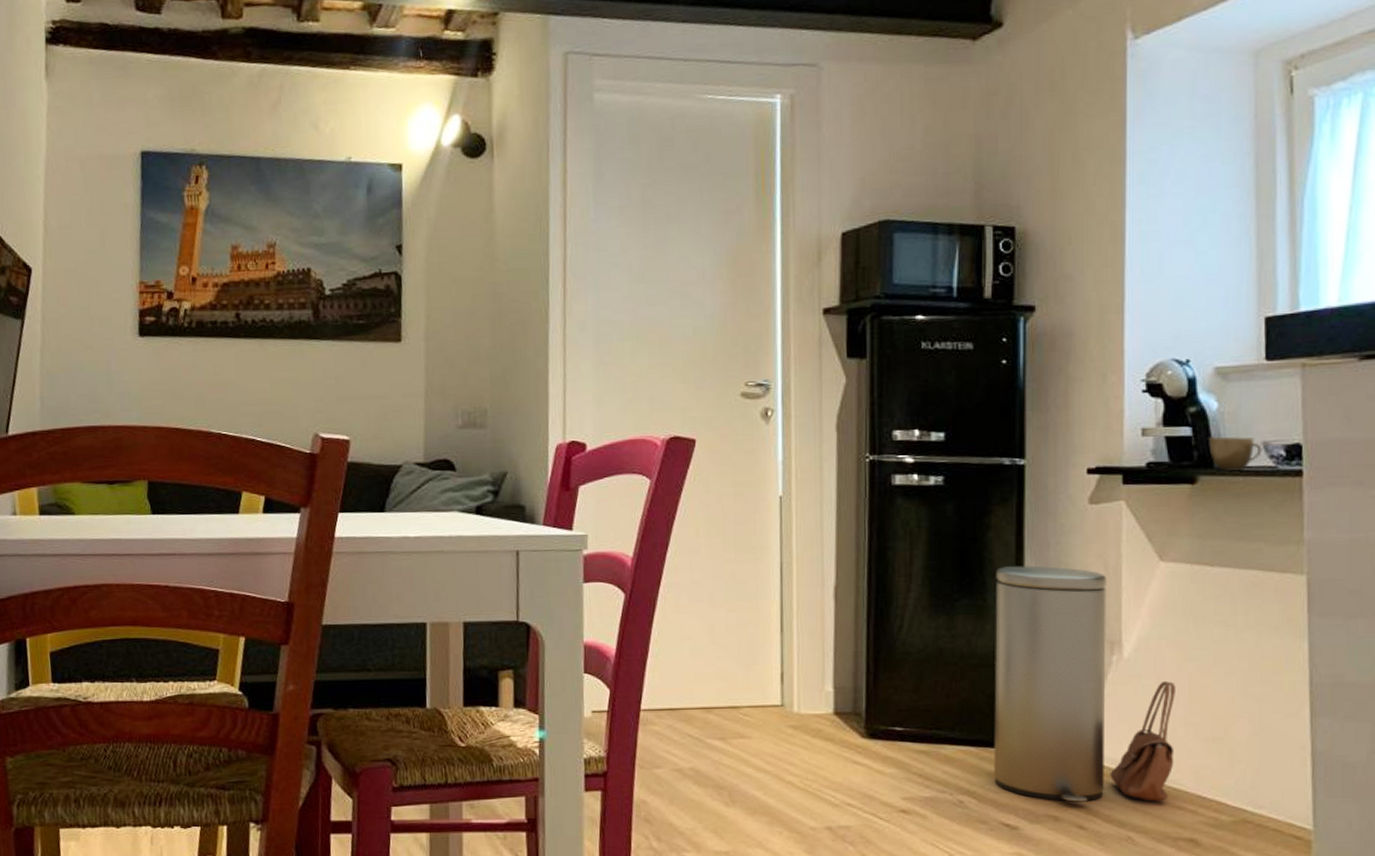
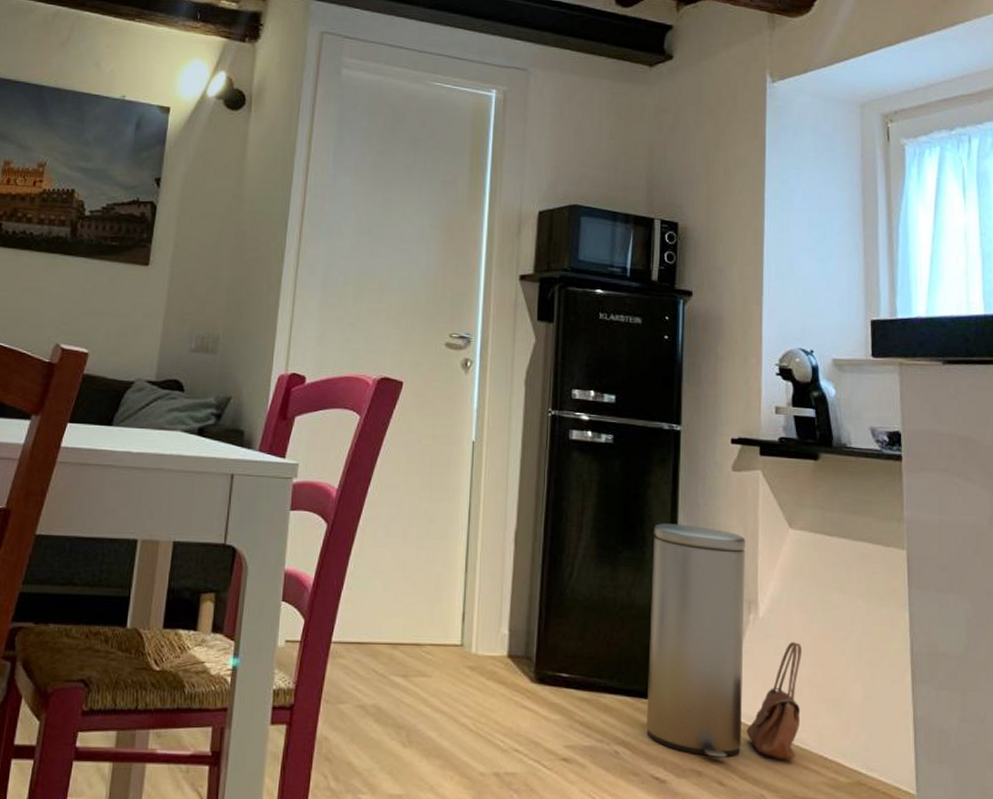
cup: present [1209,435,1262,471] -> none [828,418,870,452]

